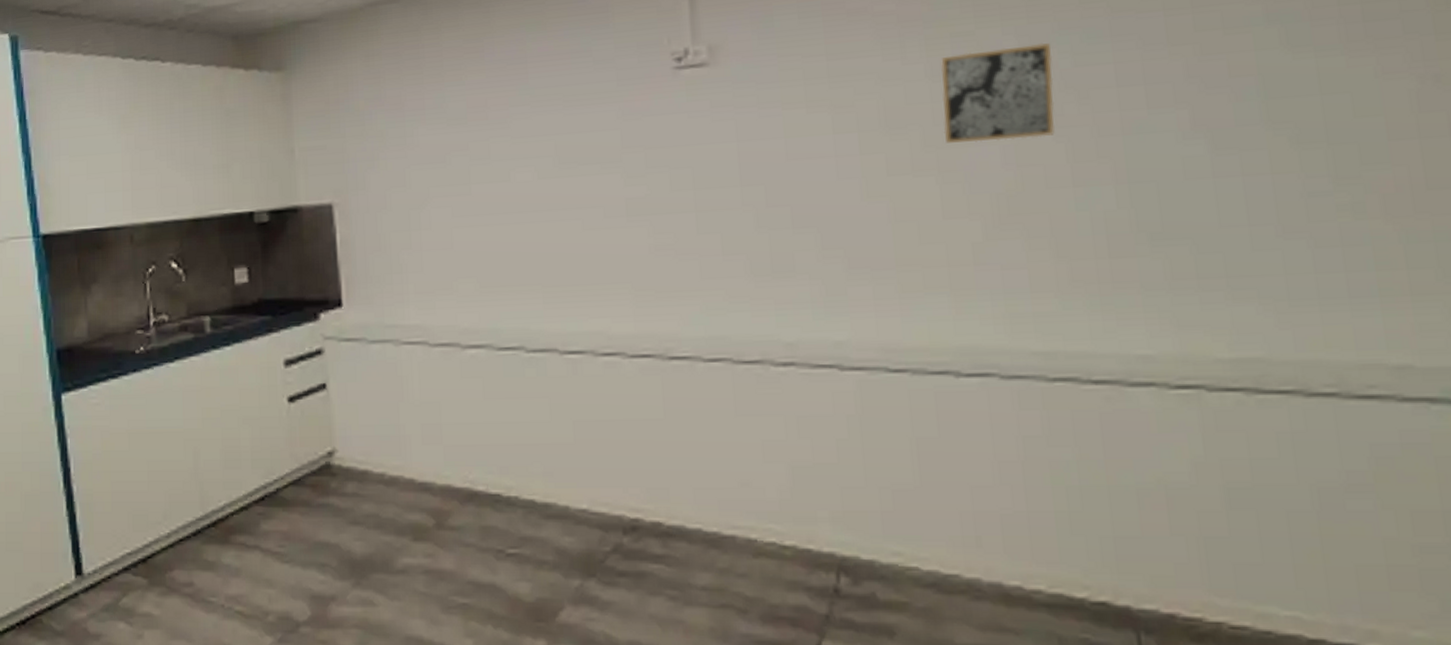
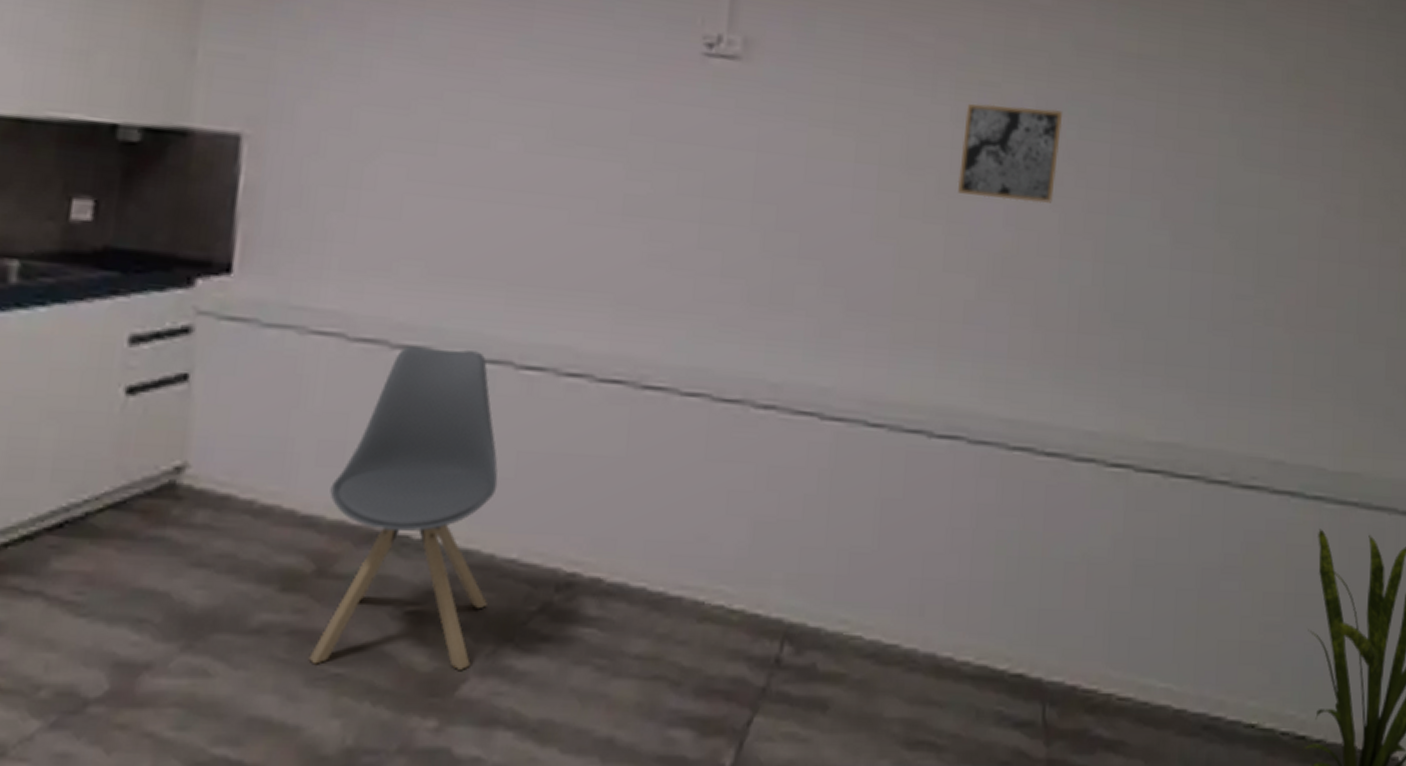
chair: none [436,344,569,600] -> present [308,346,498,670]

